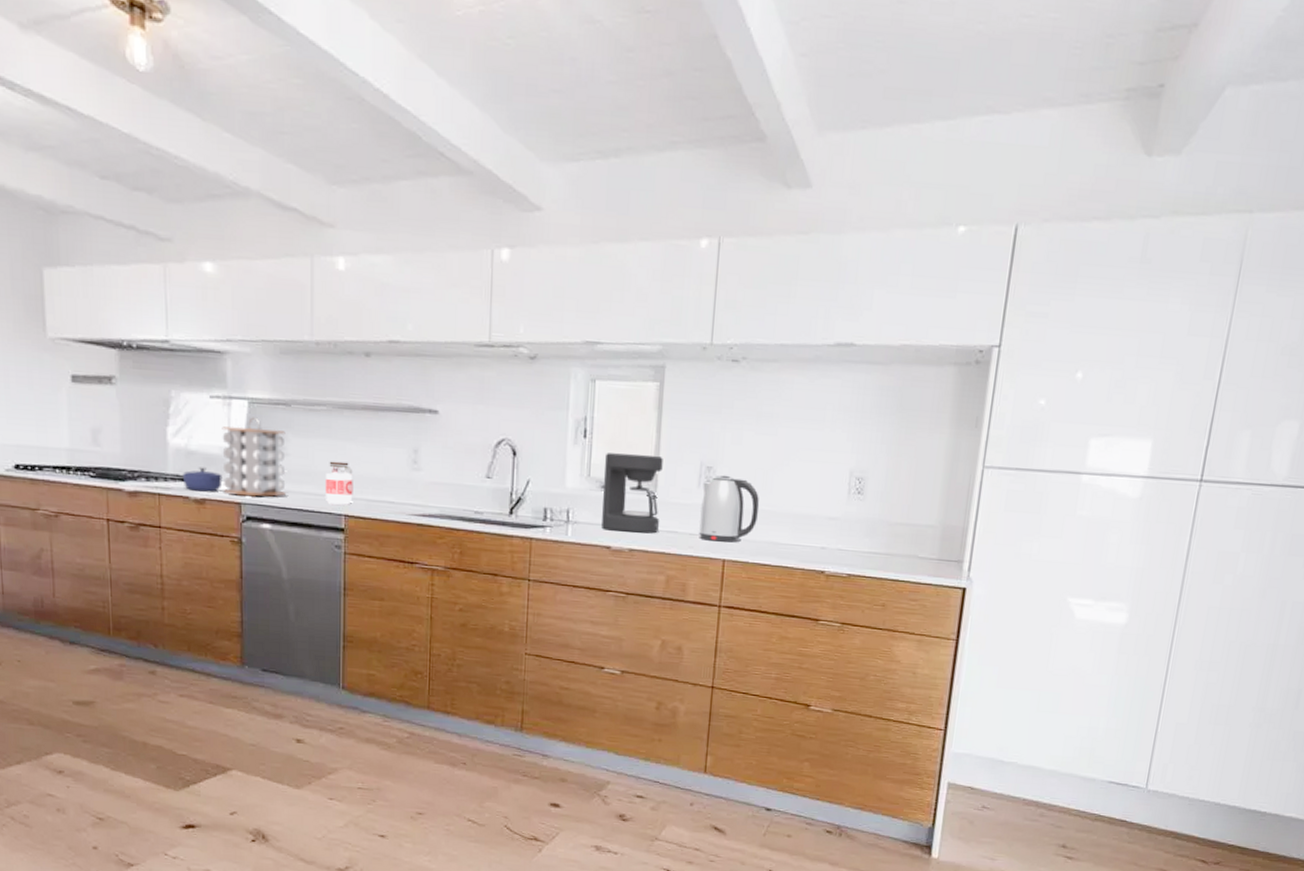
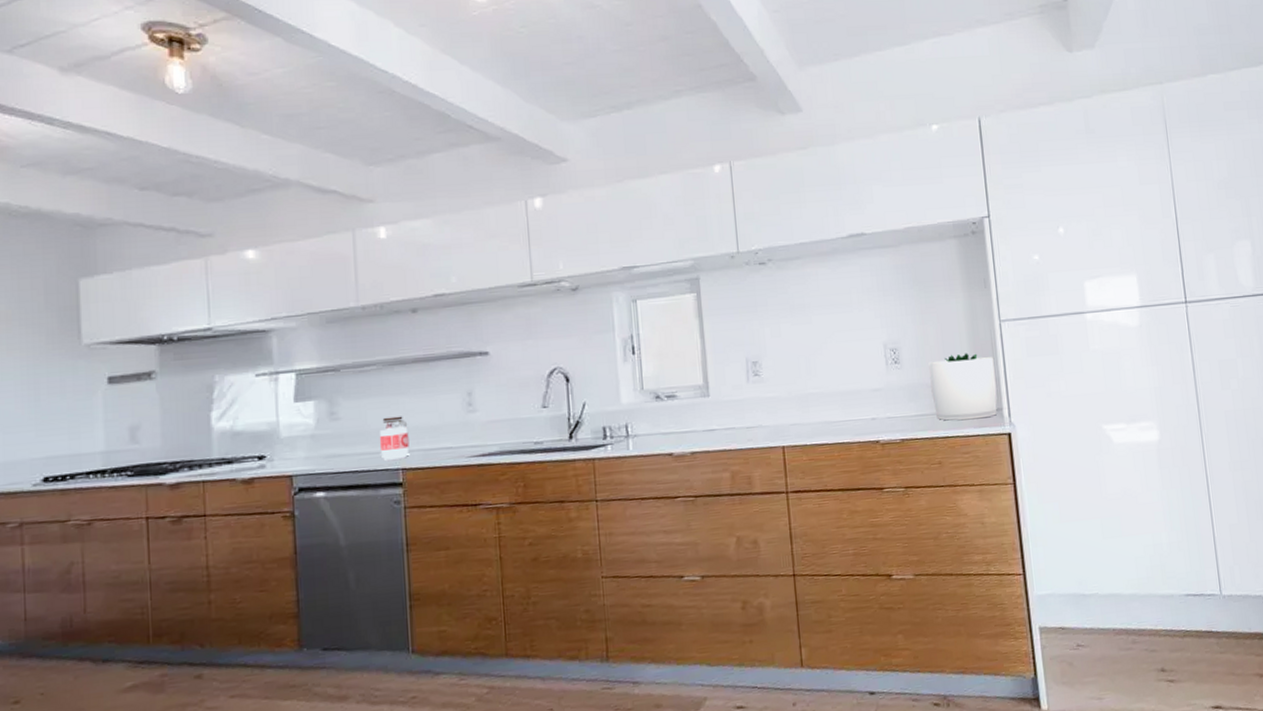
cooking pot: present [182,467,223,492] -> none [228,446,272,472]
spice rack: present [222,417,286,498] -> none [269,387,339,470]
coffee maker: present [602,453,663,534] -> none [655,360,716,438]
kettle: present [699,475,760,543] -> none [751,366,808,432]
planter: none [890,494,966,568] -> present [928,353,997,421]

